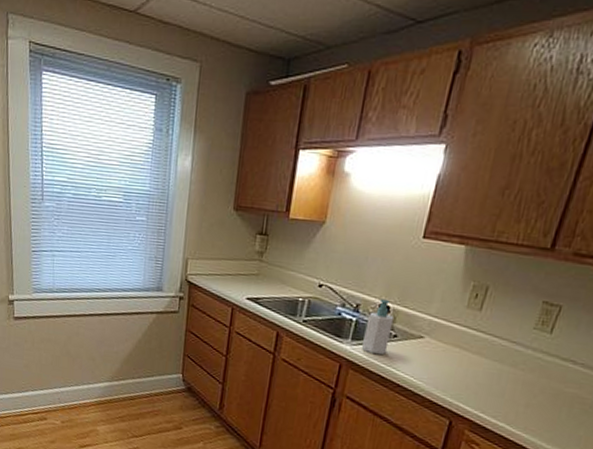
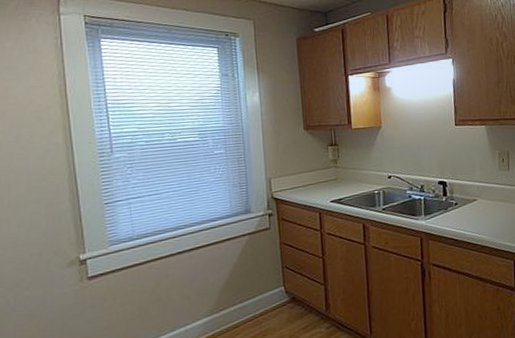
soap bottle: present [362,299,395,355] -> none [432,177,454,223]

